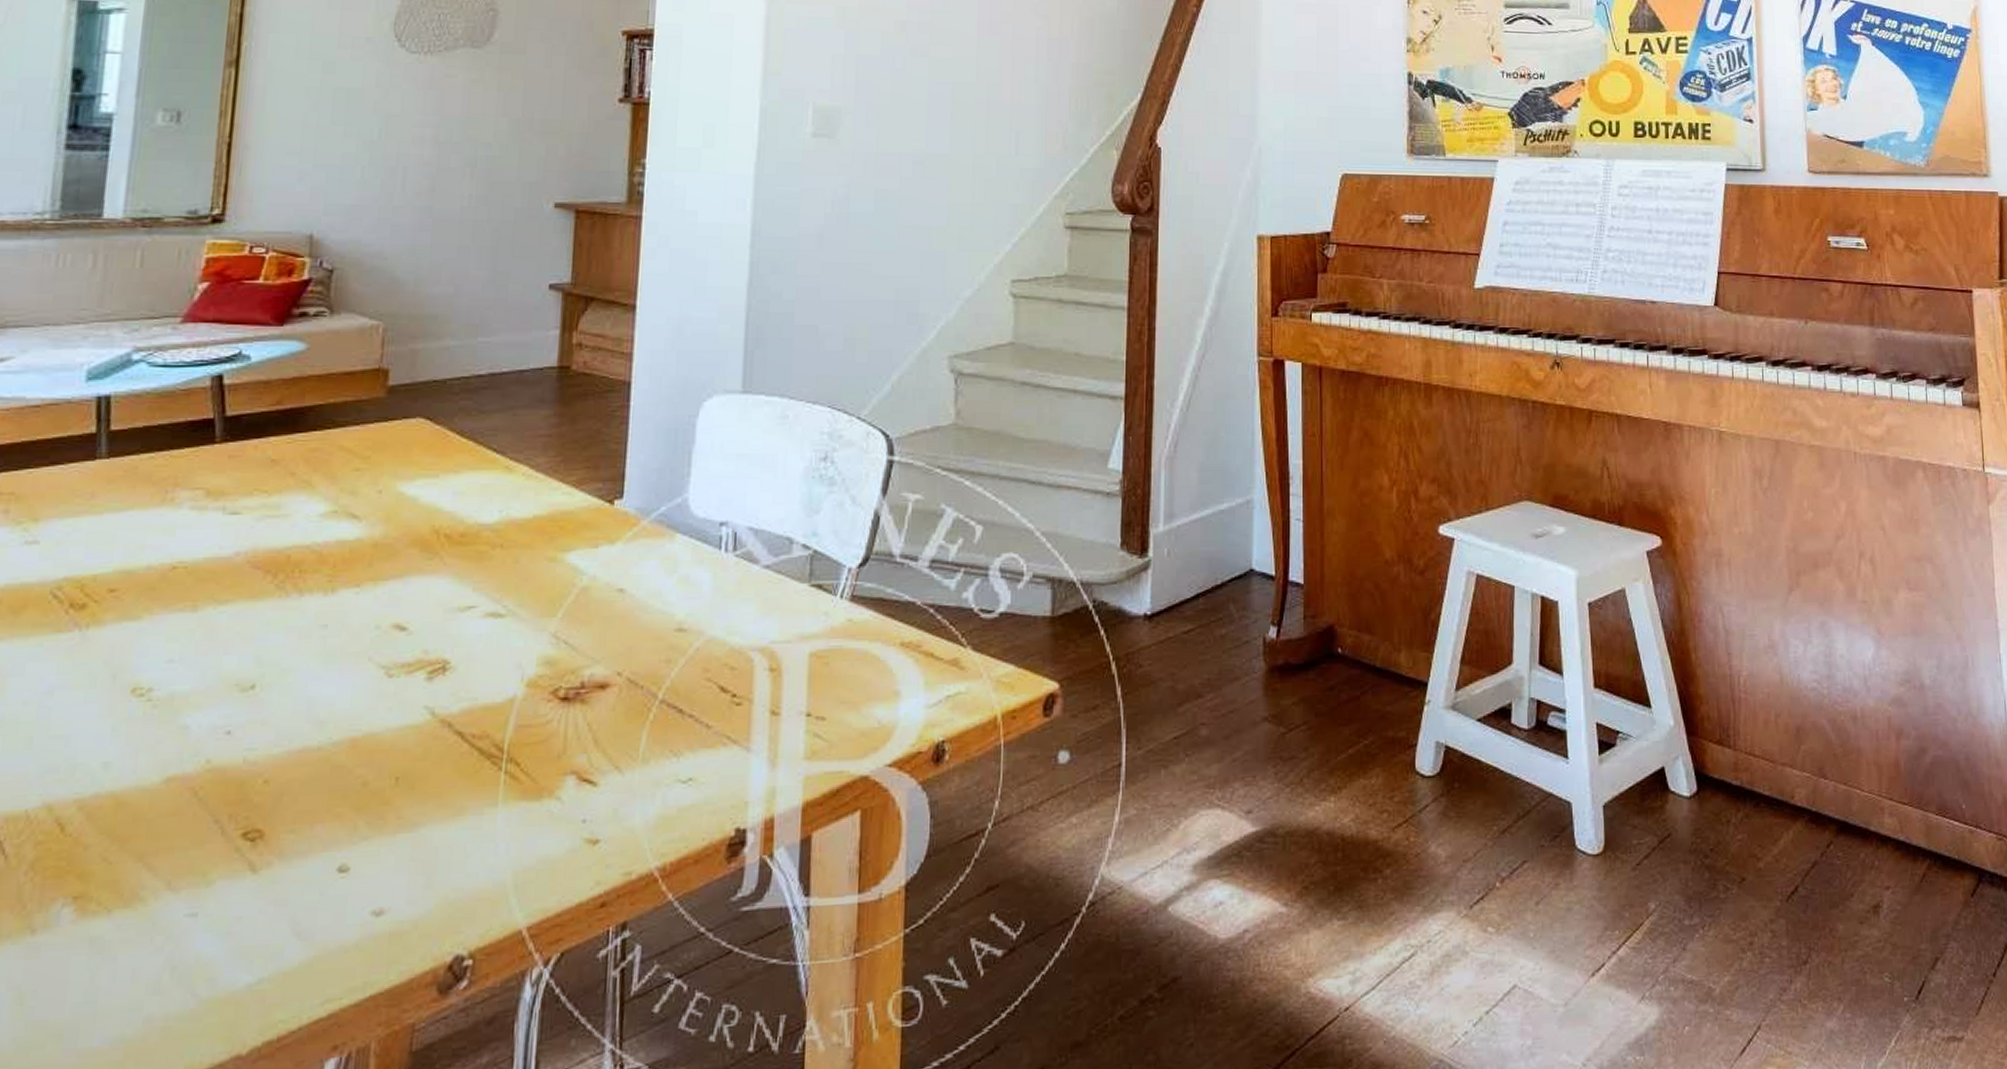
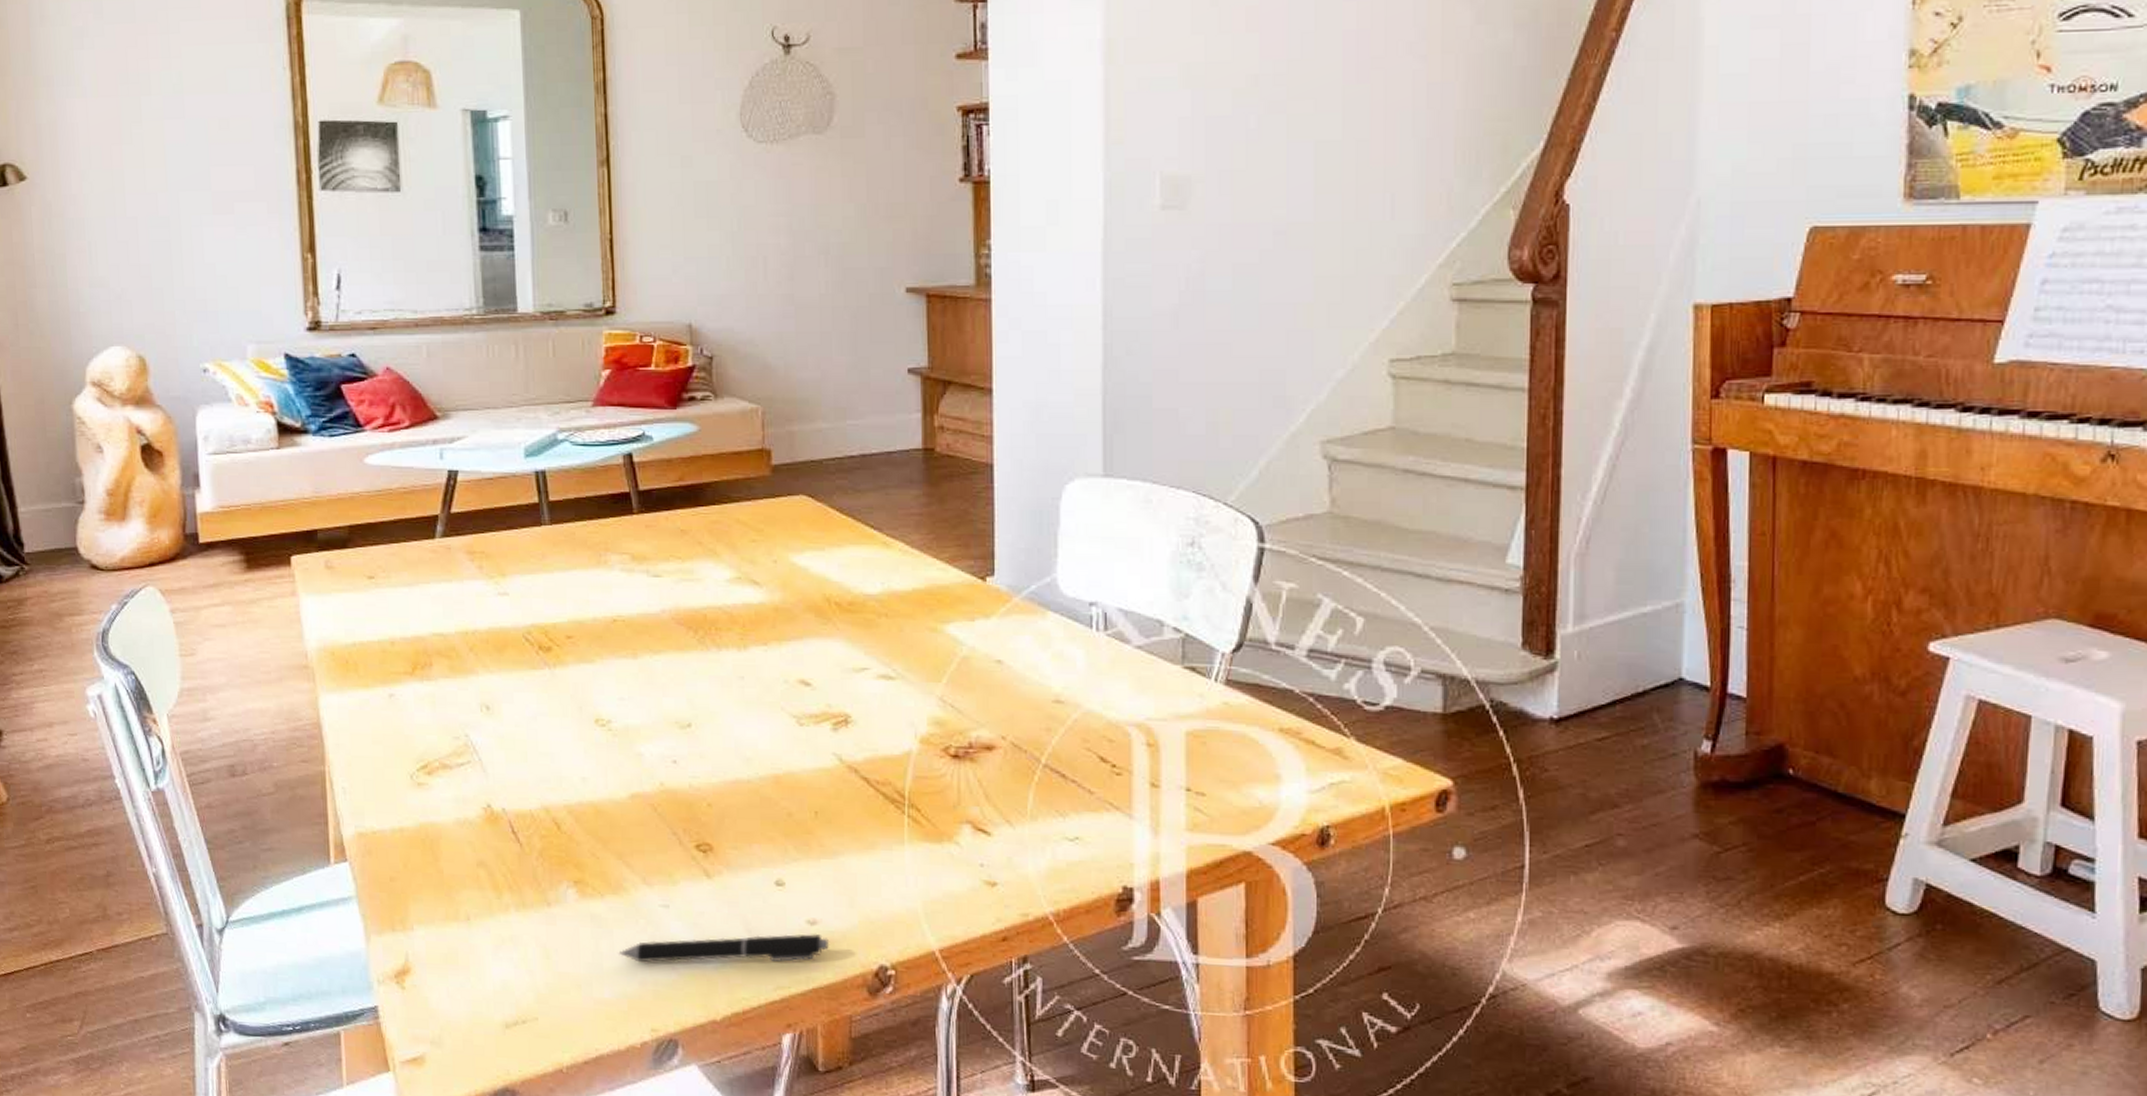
pen: none [121,925,398,993] -> present [618,933,830,963]

